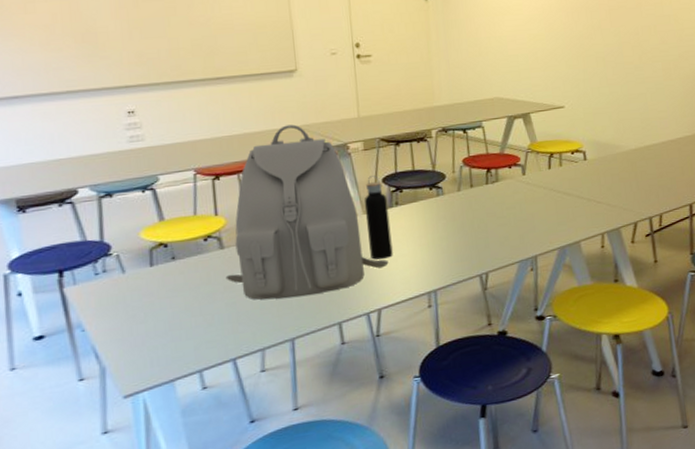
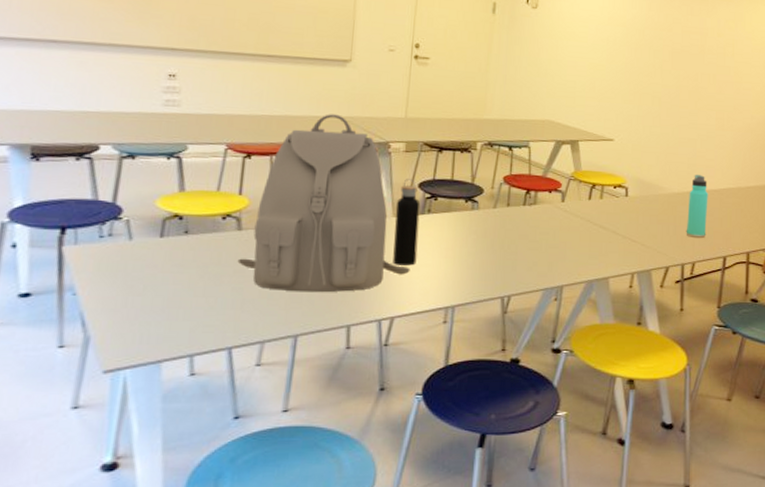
thermos bottle: none [646,128,669,191] -> present [686,175,708,239]

